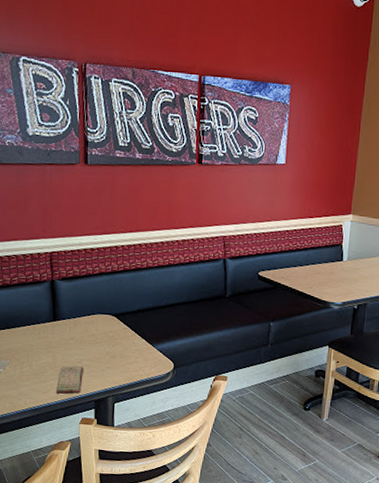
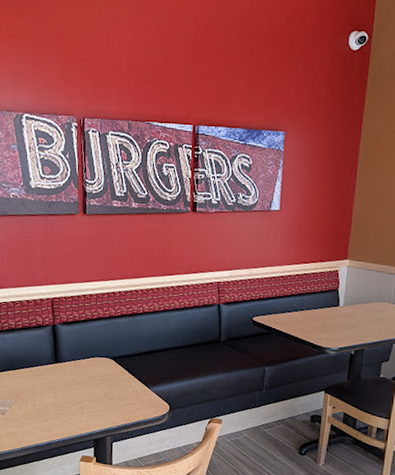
book: present [56,366,83,394] -> none [58,406,83,433]

